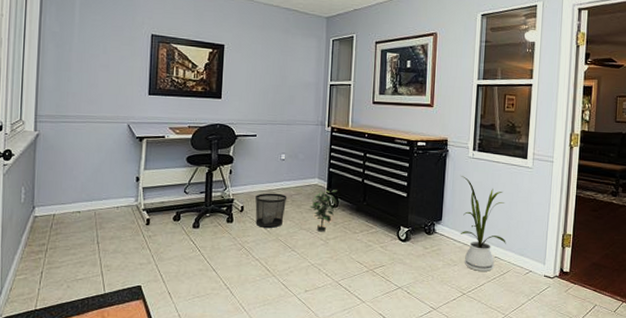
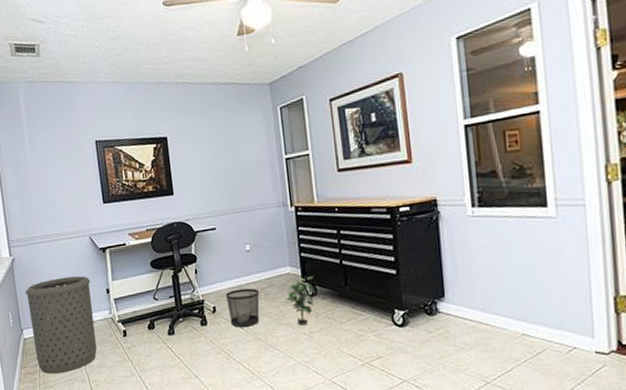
laundry basket: none [45,160,121,255] -> present [25,276,97,374]
house plant: present [460,176,506,272] -> none [461,240,535,355]

